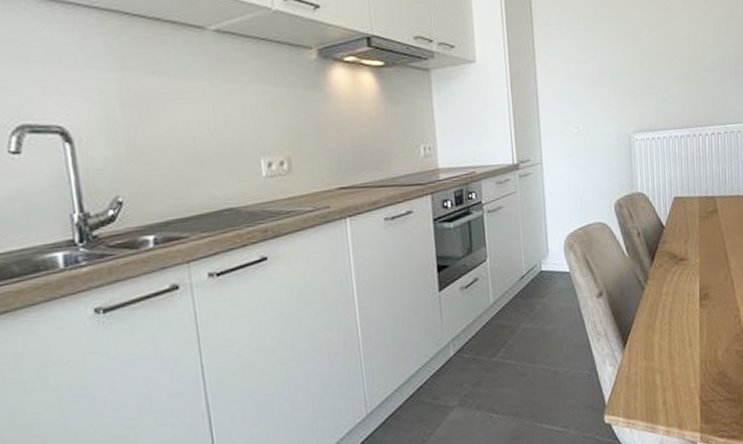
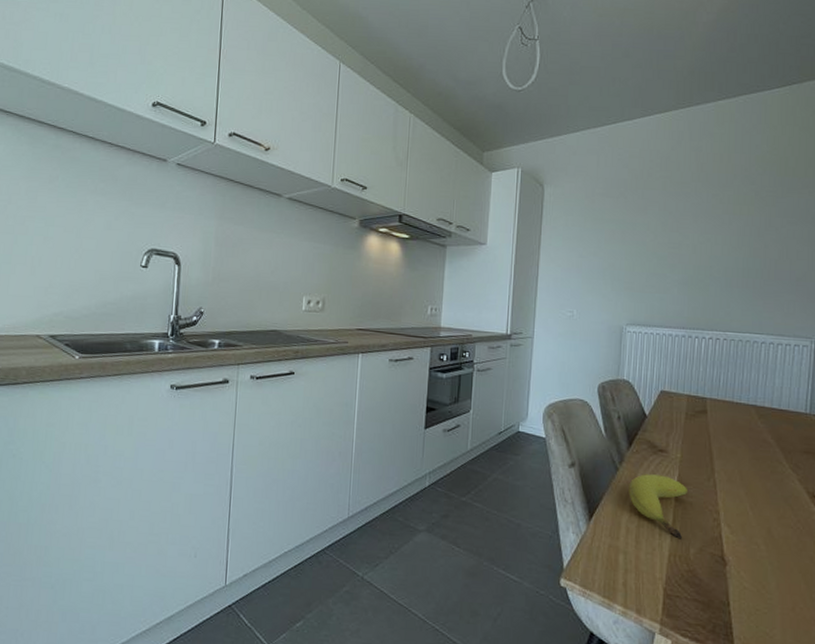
fruit: none [656,284,711,345] -> present [628,474,689,539]

